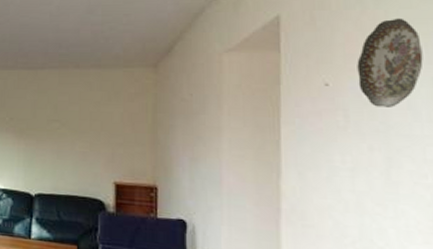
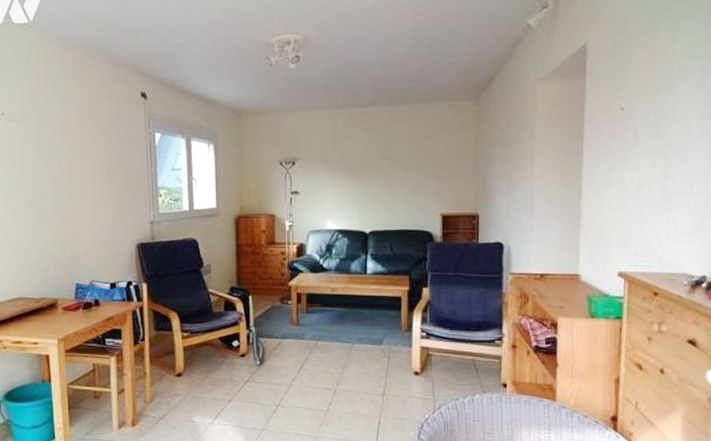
decorative plate: present [357,18,423,107] -> none [647,42,699,127]

